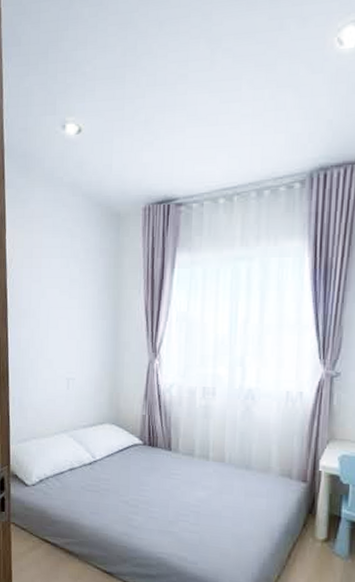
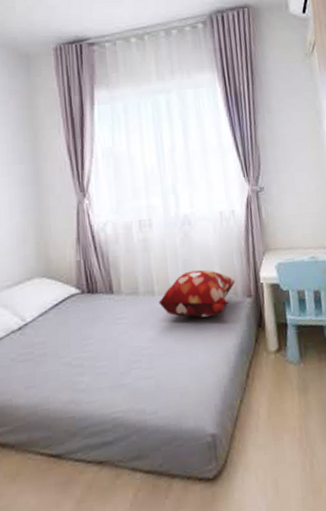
decorative pillow: none [212,444,292,492] -> present [159,269,236,318]

